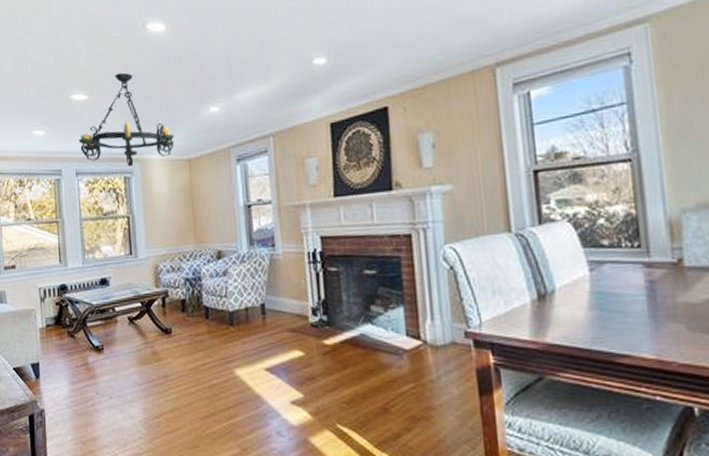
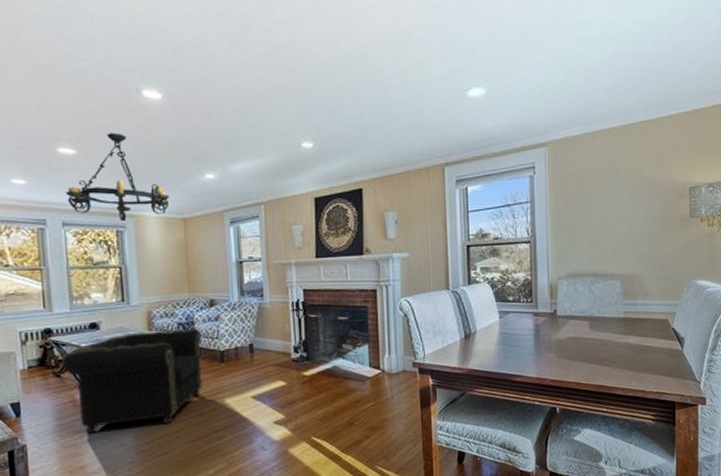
armchair: none [76,284,211,402] -> present [62,328,203,434]

